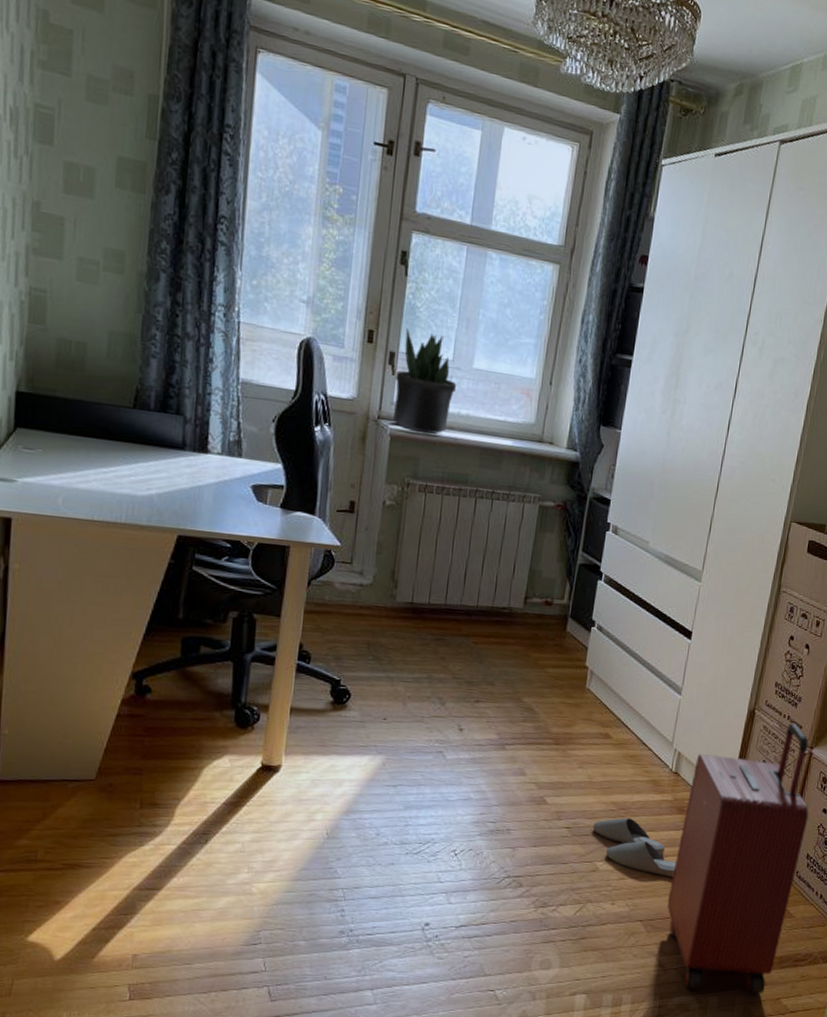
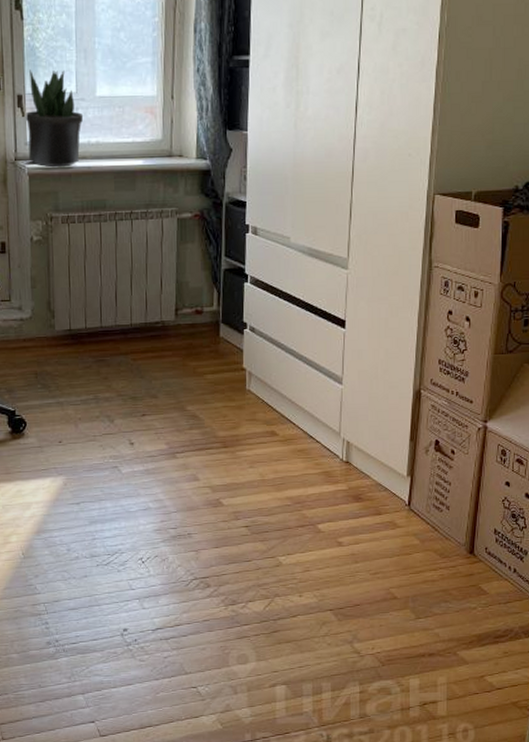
slippers: present [592,817,677,878] -> none [271,511,359,566]
suitcase: present [667,722,809,994] -> none [355,398,491,674]

